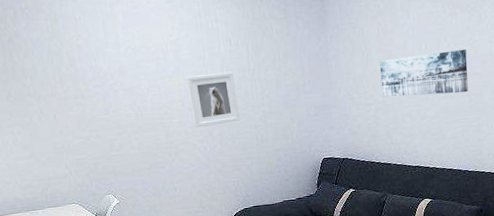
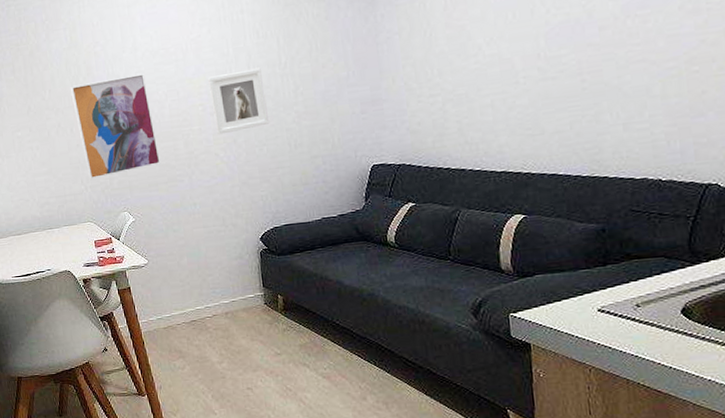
wall art: none [52,68,144,164] -> present [70,72,162,180]
wall art: present [379,50,468,97] -> none [447,14,580,85]

